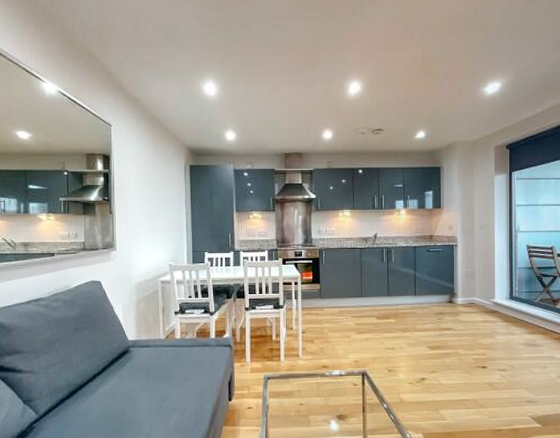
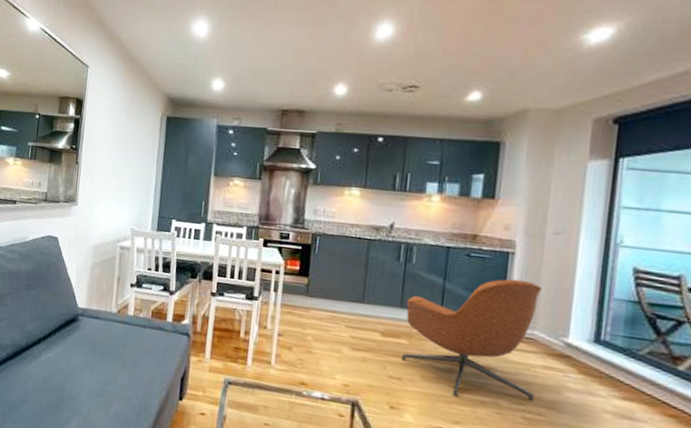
armchair: none [392,263,479,353] -> present [401,279,542,402]

